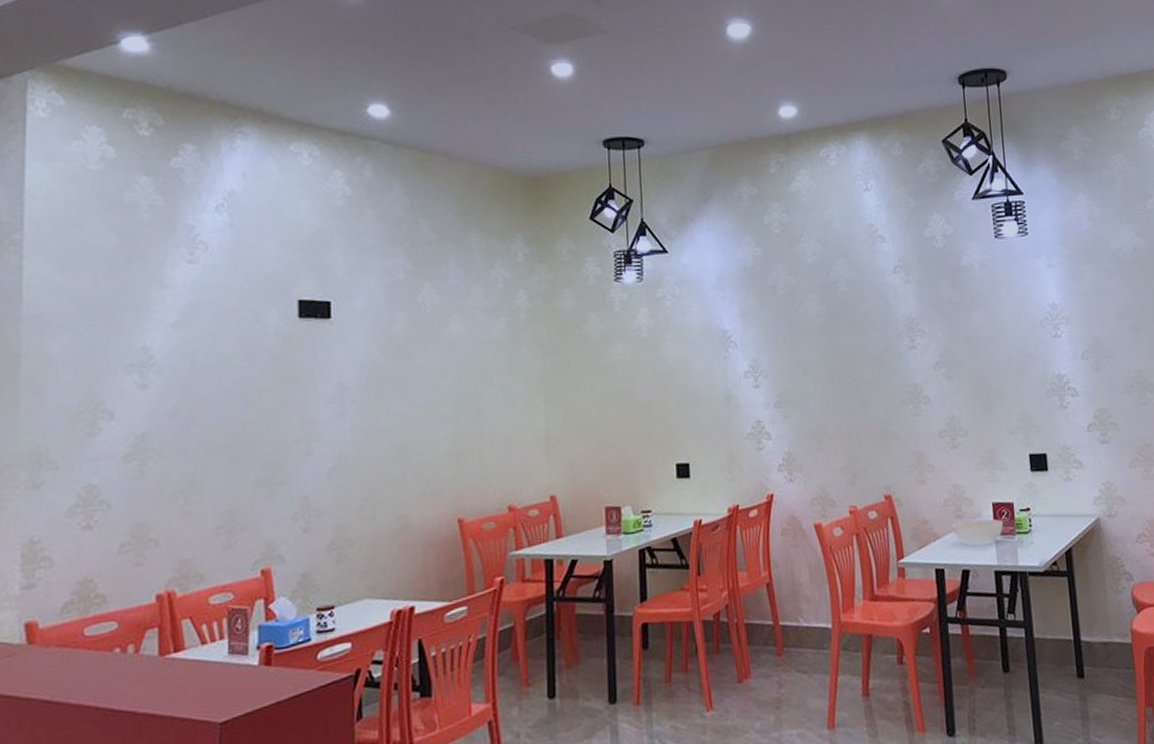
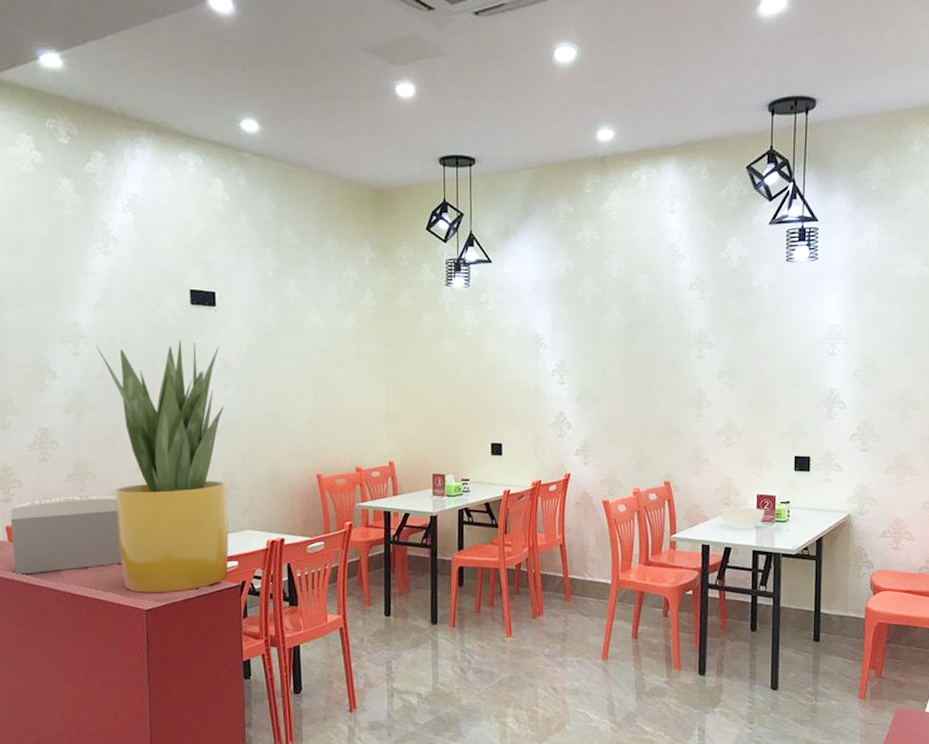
battery: none [33,567,190,691] -> present [10,494,123,575]
planter: none [169,361,340,699] -> present [95,340,229,593]

